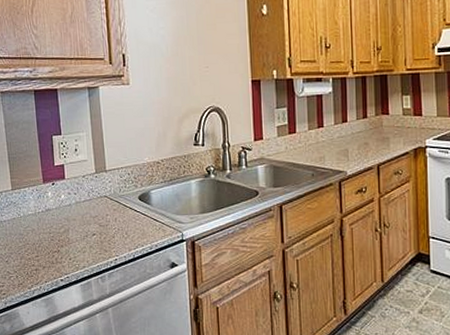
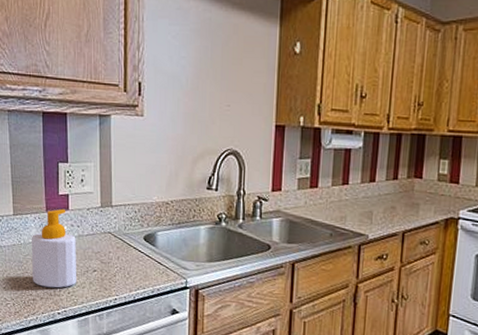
soap bottle: none [31,178,77,256] -> present [32,208,76,288]

